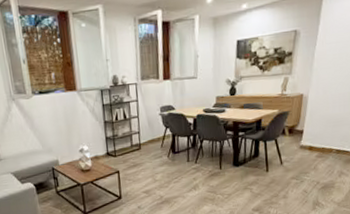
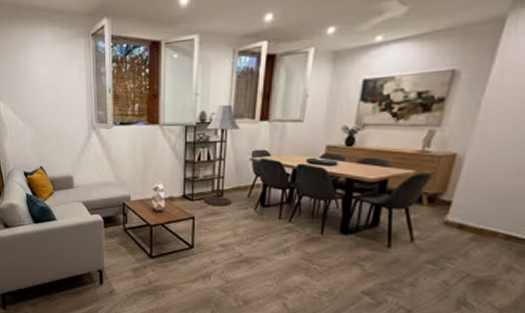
floor lamp: none [119,67,149,159] -> present [203,104,240,206]

